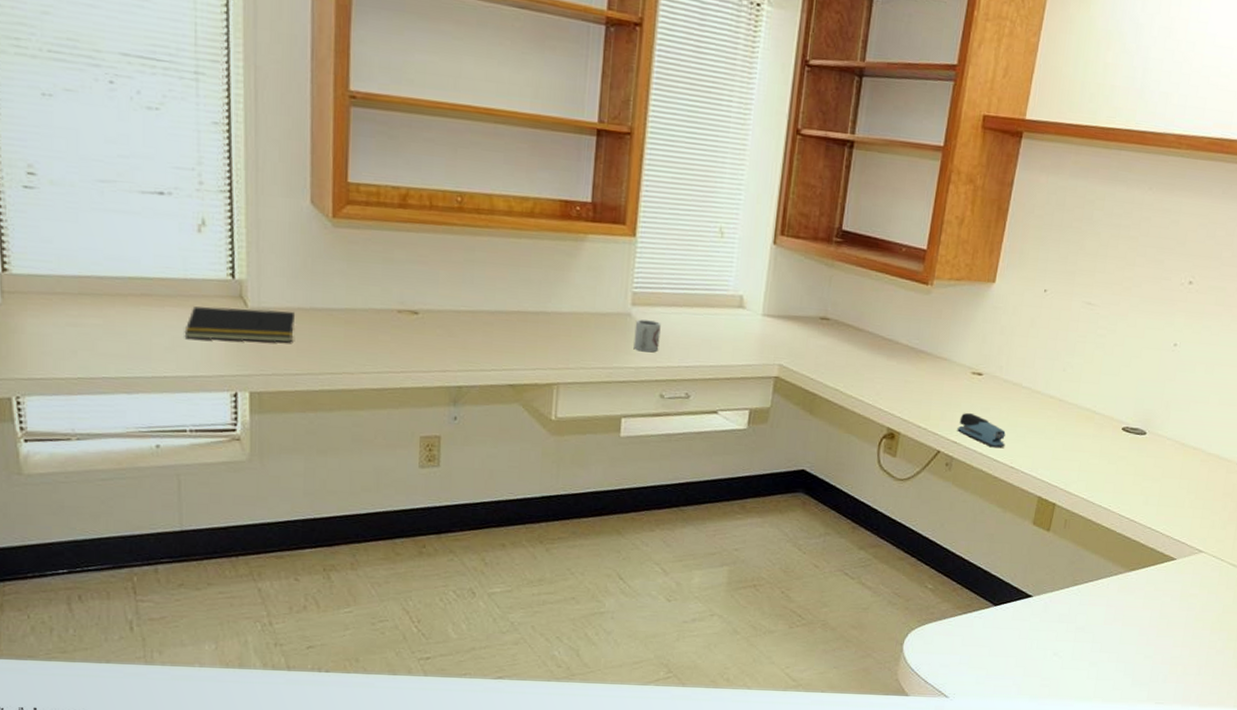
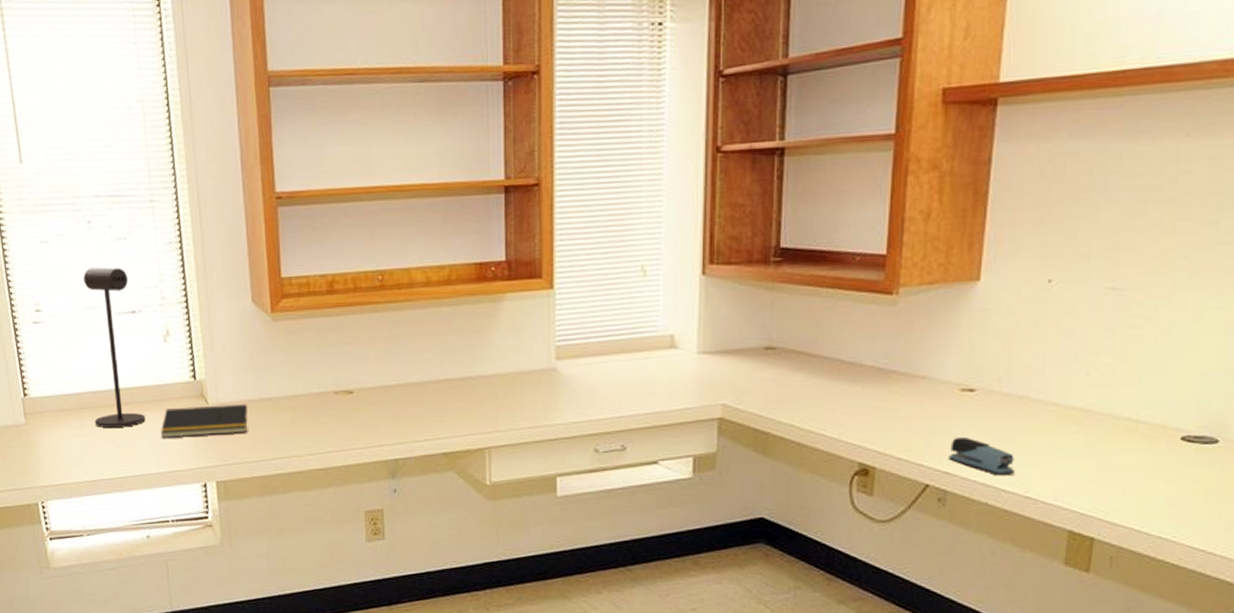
desk lamp: none [98,134,166,322] -> present [83,267,146,428]
cup: present [633,319,661,353] -> none [561,373,589,406]

